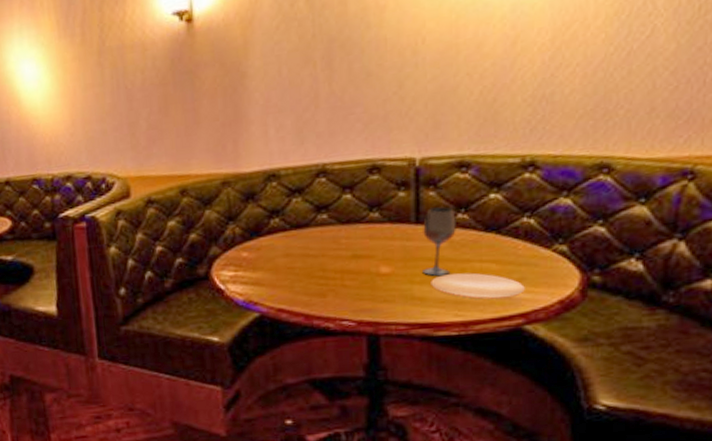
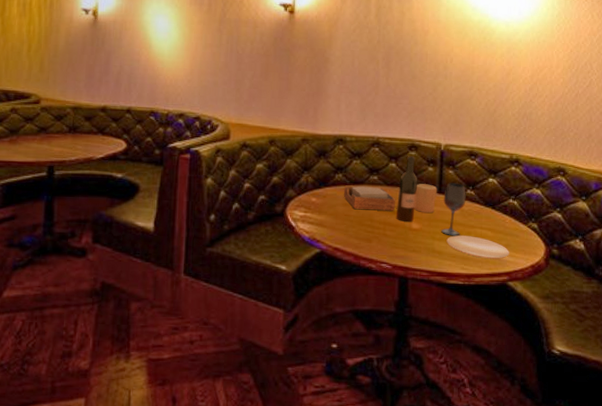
napkin holder: none [282,228,356,260] -> present [343,186,396,211]
wine bottle: none [356,181,385,266] -> present [395,156,418,222]
candle: none [381,214,414,252] -> present [414,184,437,213]

